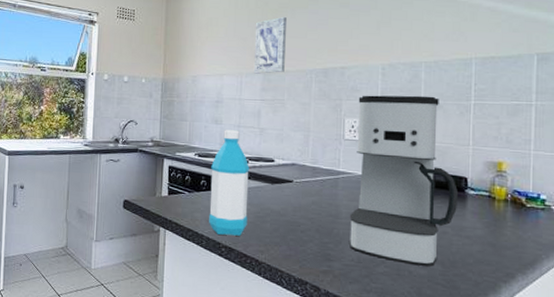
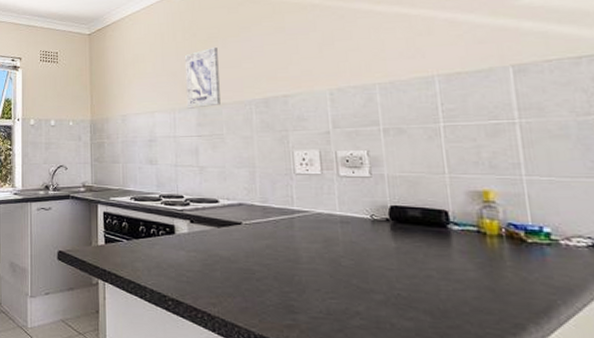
water bottle: present [209,130,249,236] -> none [149,170,195,287]
coffee maker: present [350,95,459,267] -> none [307,120,441,318]

